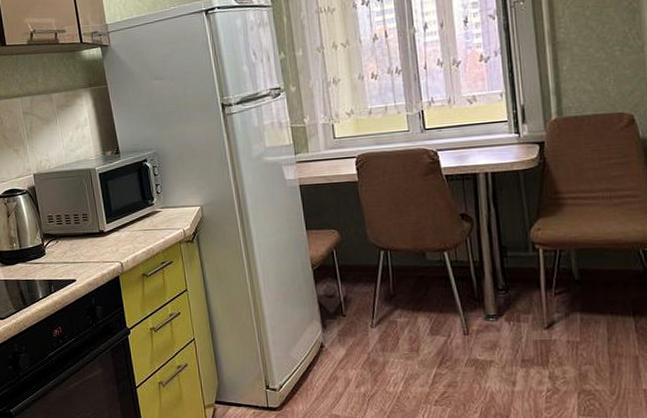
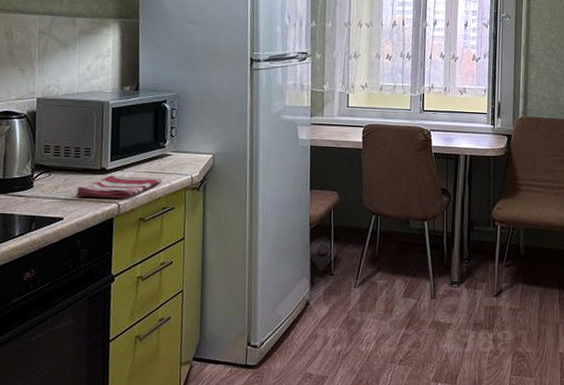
dish towel: none [82,235,156,259] -> present [76,175,161,199]

